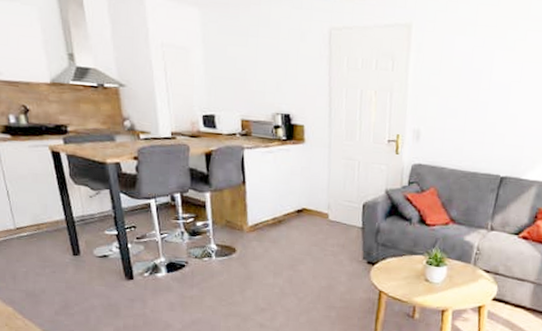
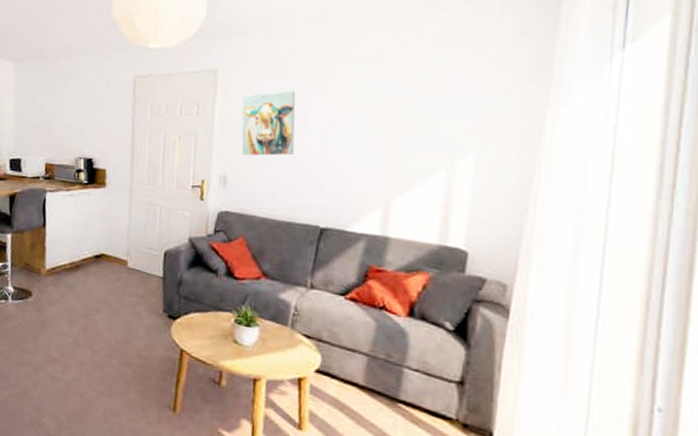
wall art: none [433,47,483,111] -> present [241,91,296,156]

